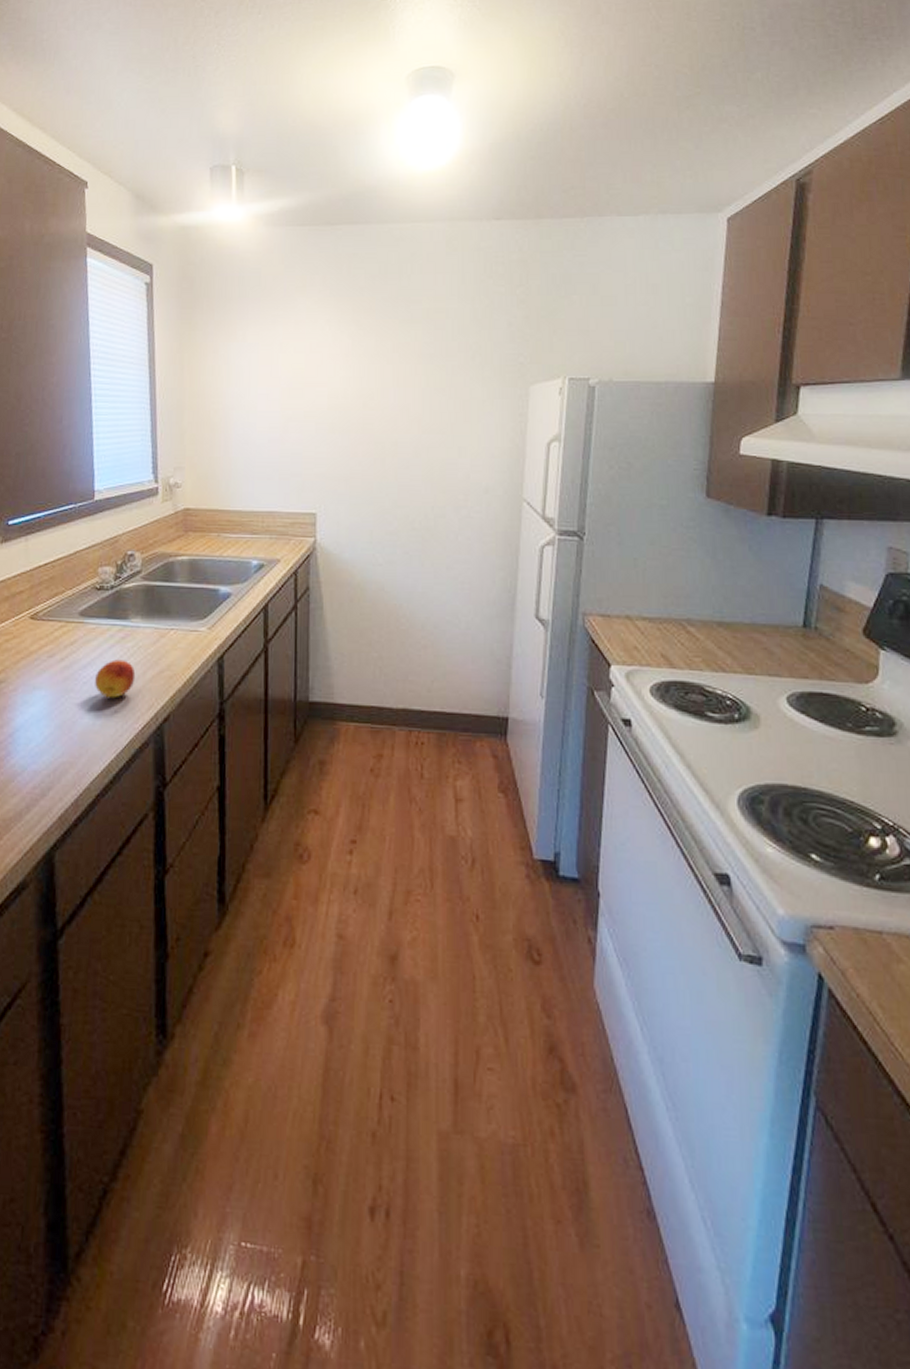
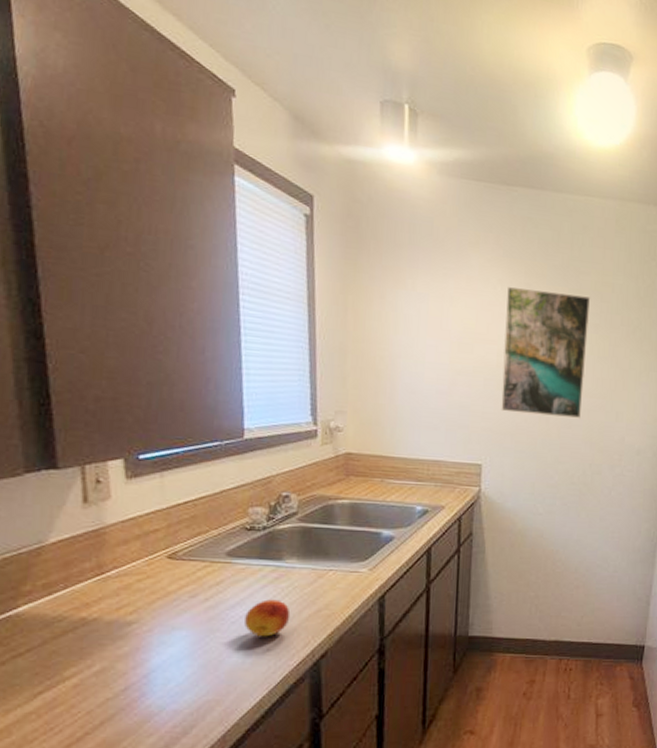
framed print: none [334,325,422,456] -> present [501,286,590,418]

